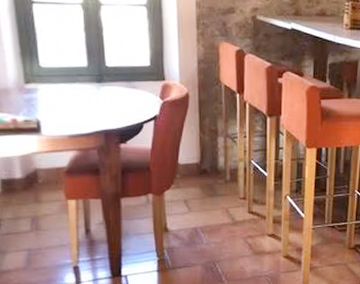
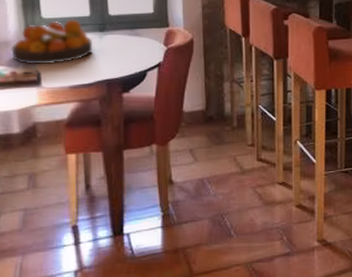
fruit bowl: none [10,69,91,114] -> present [10,19,93,65]

